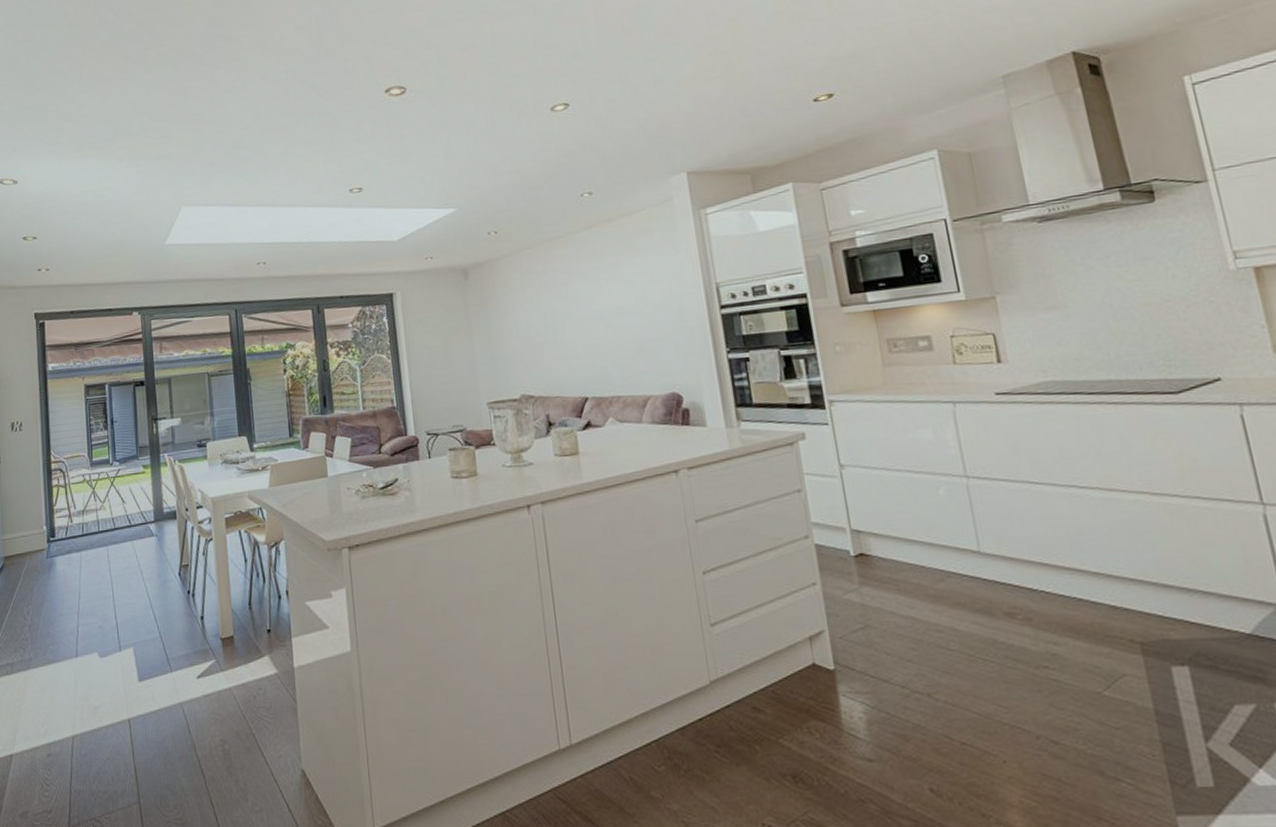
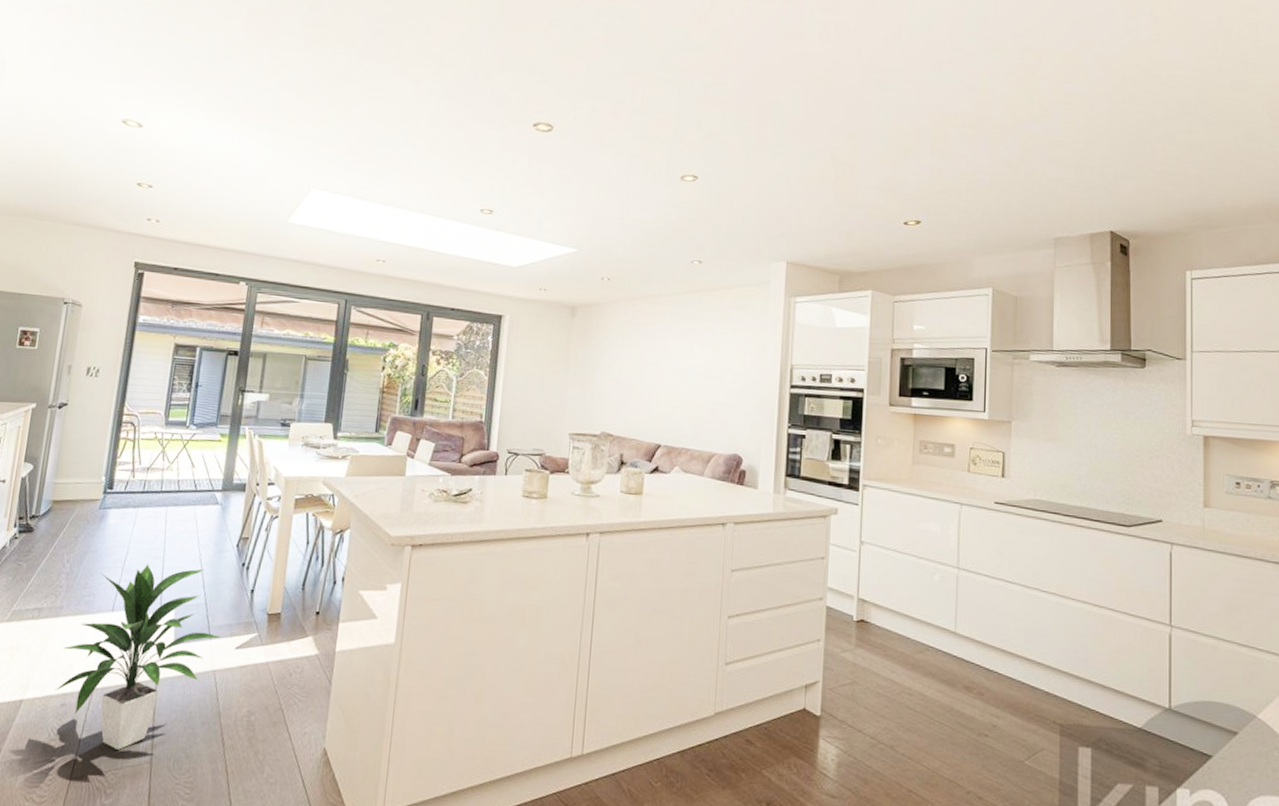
indoor plant: none [39,602,181,793] -> present [54,564,221,750]

